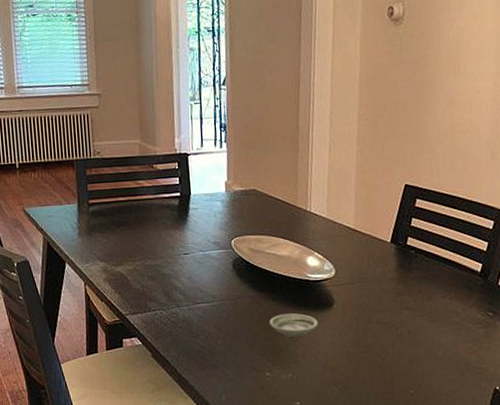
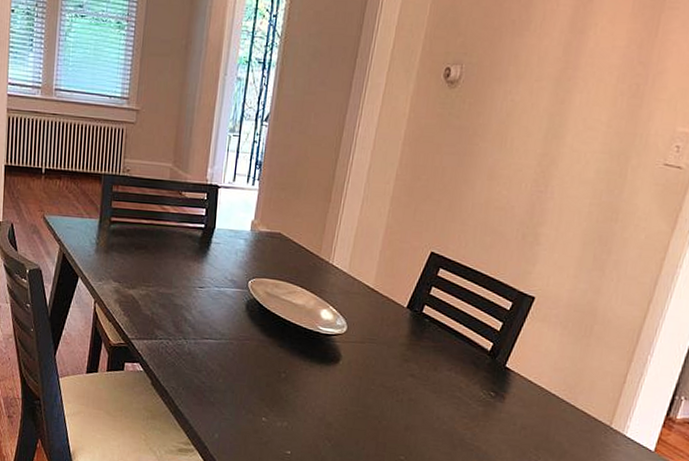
saucer: present [268,313,318,337] -> none [273,362,322,388]

